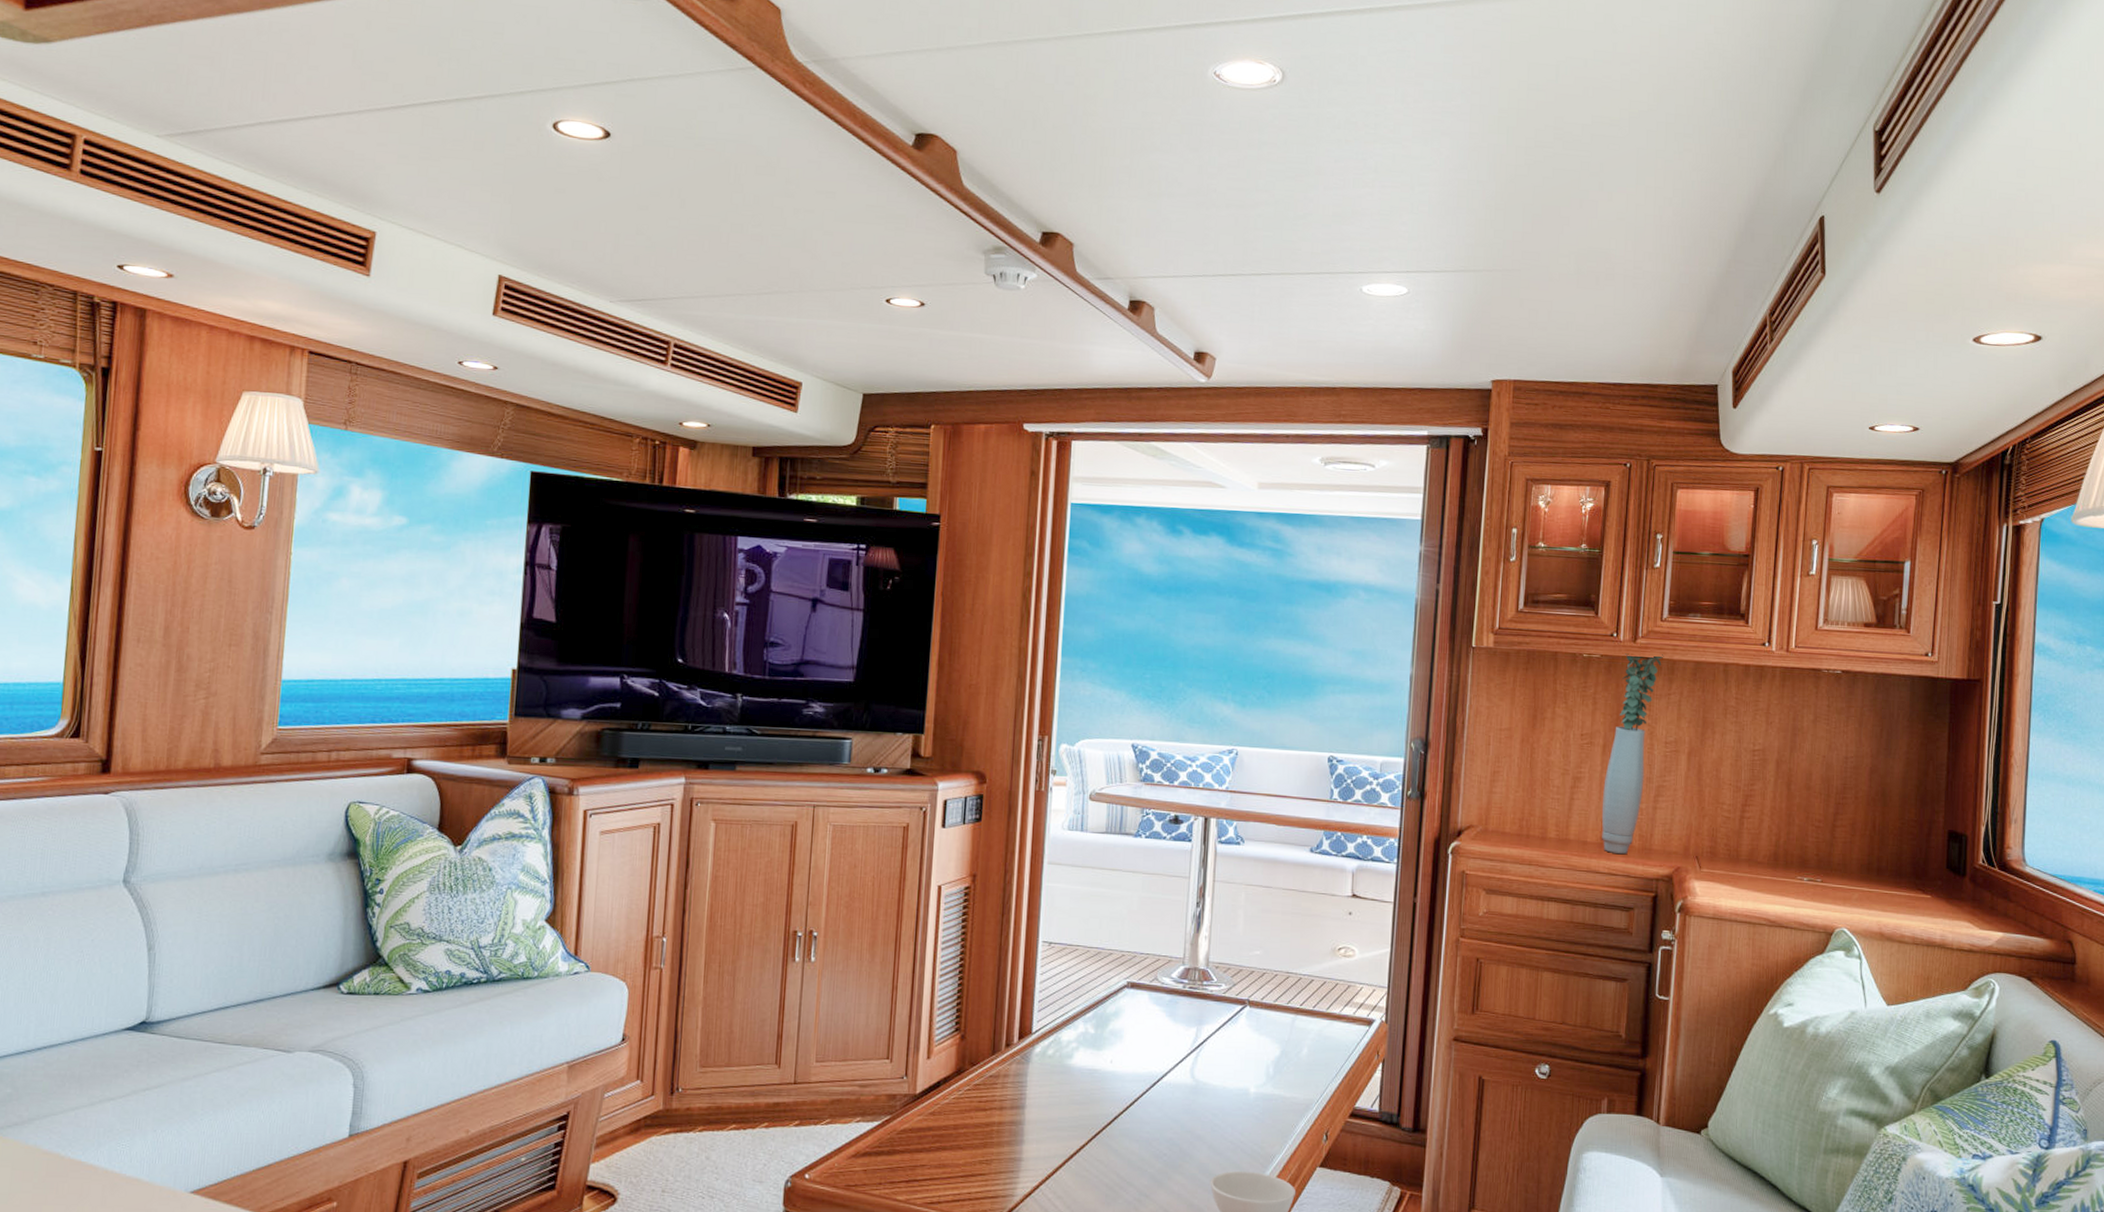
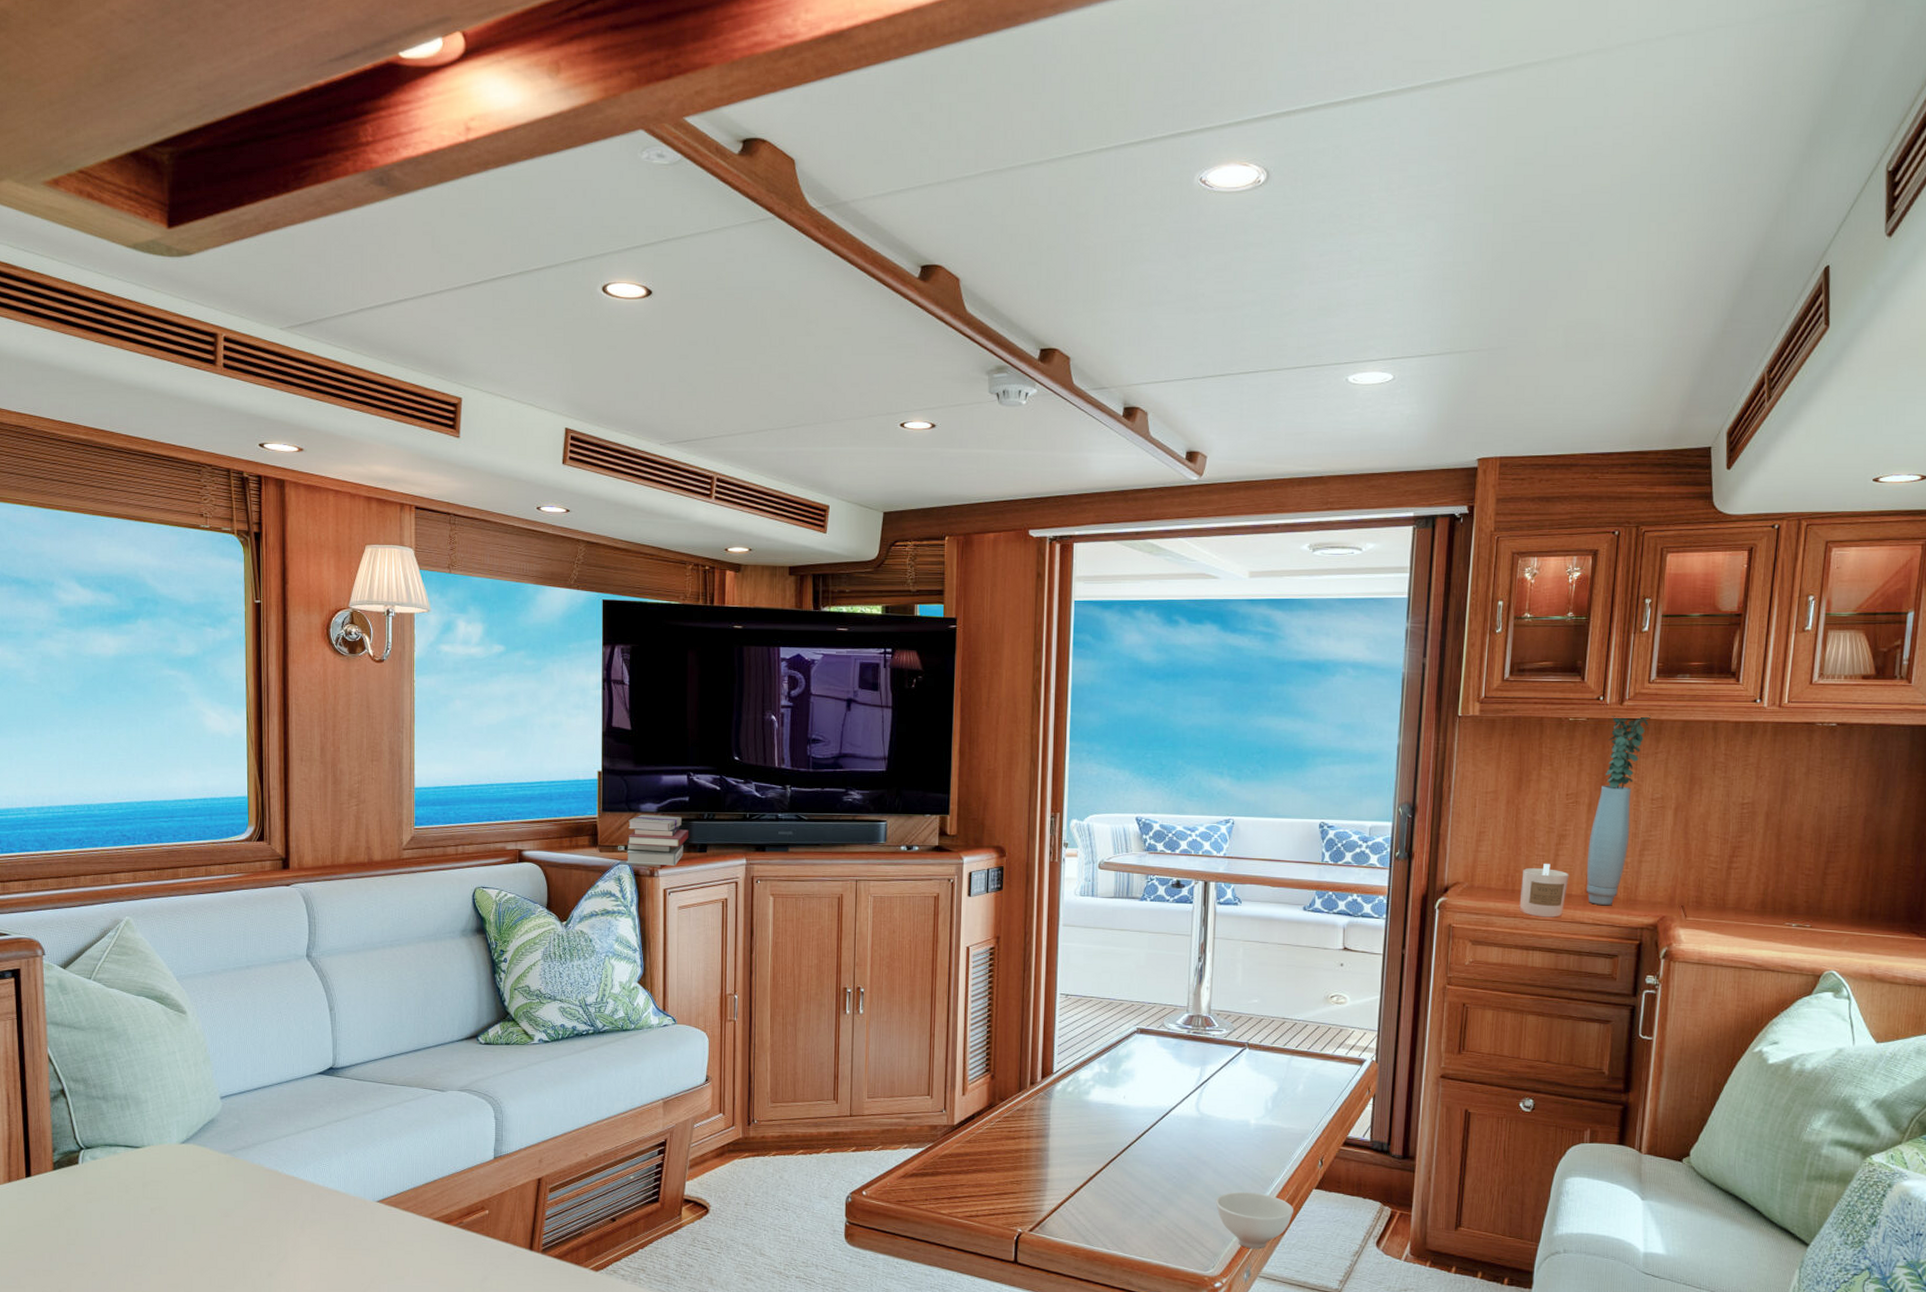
books: none [531,721,619,785] -> present [619,814,689,868]
candle: none [1534,808,1584,866] -> present [1519,864,1569,918]

